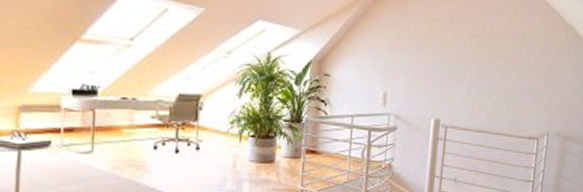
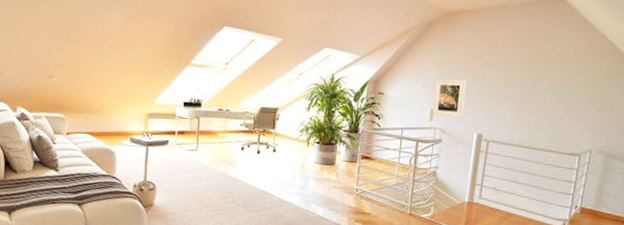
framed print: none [386,58,421,101] -> present [433,79,467,118]

